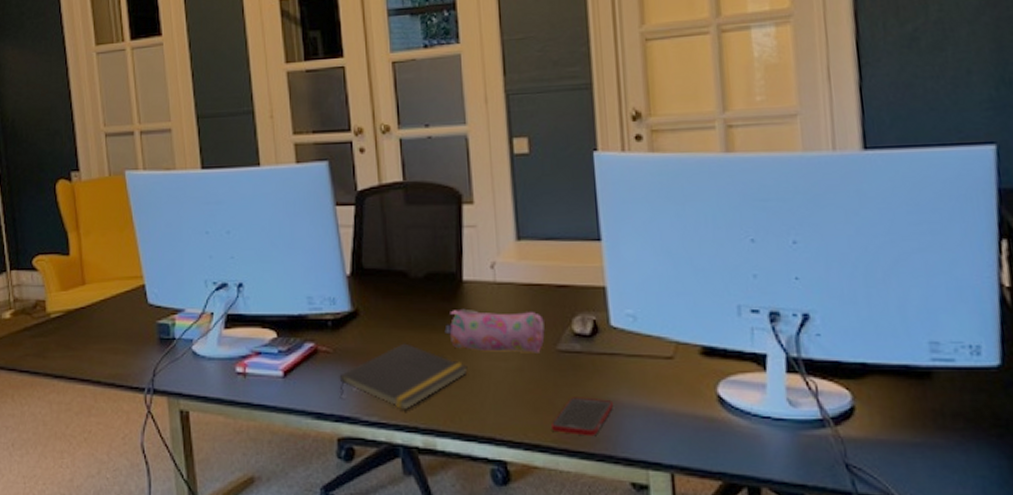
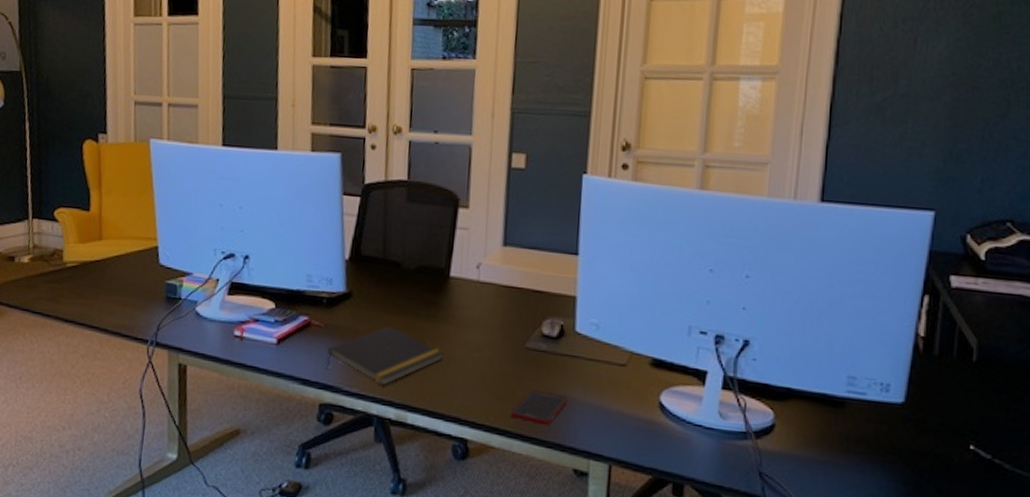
pencil case: present [444,308,545,353] -> none [427,301,518,349]

